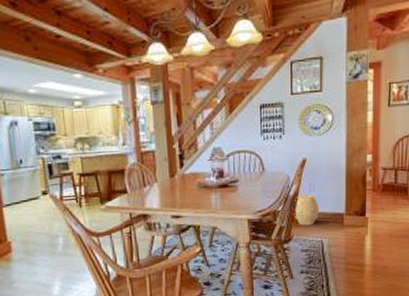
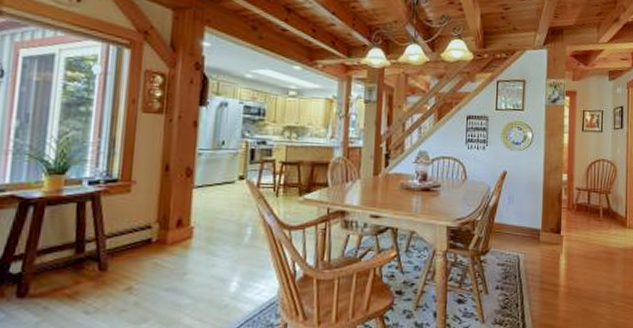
woven basket: present [293,193,320,226] -> none [492,205,518,239]

